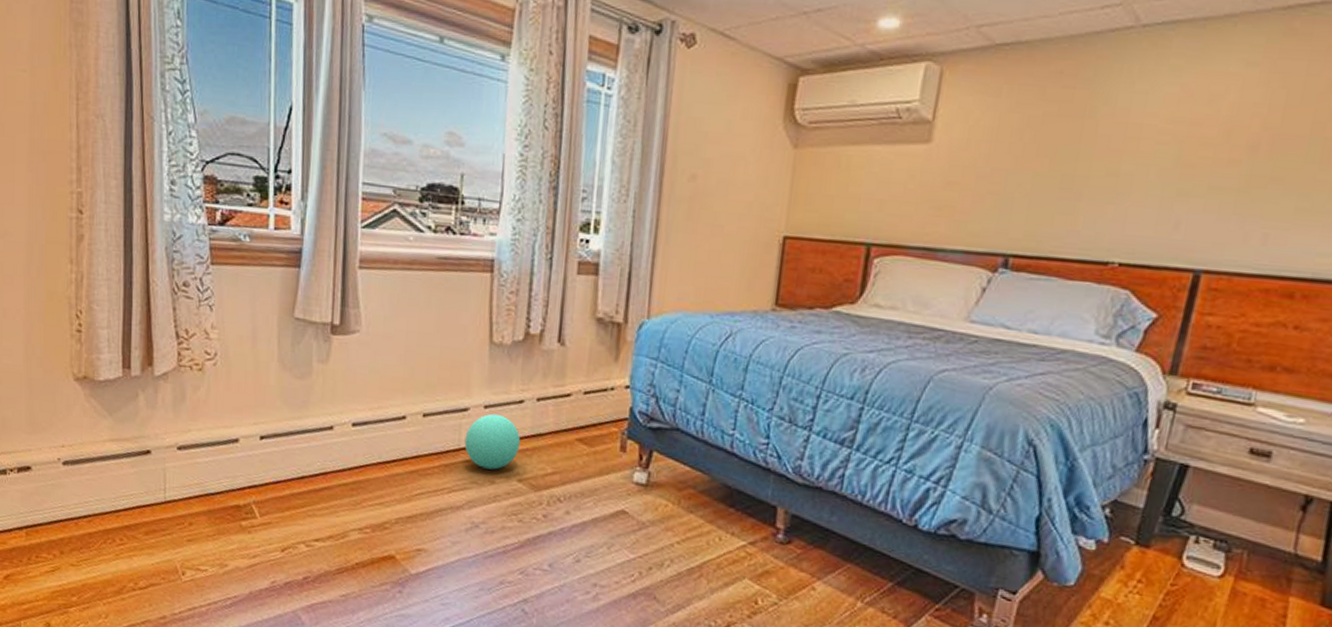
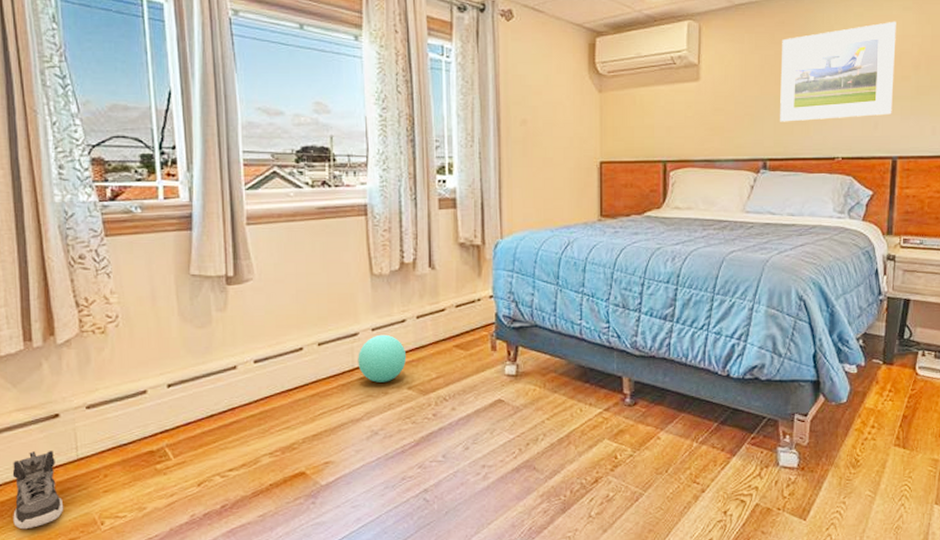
sneaker: none [99,486,148,566] -> present [12,451,64,530]
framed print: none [1036,80,1232,212] -> present [780,21,896,122]

